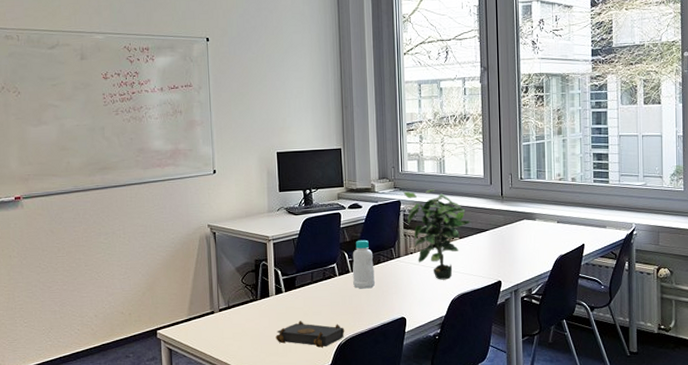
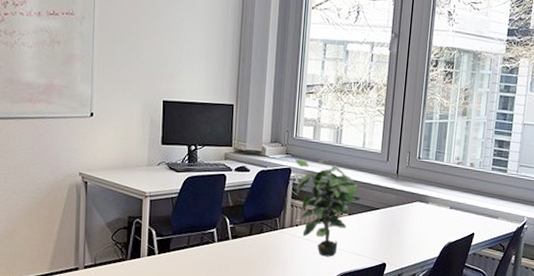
bottle: present [352,239,376,289] -> none [232,206,257,259]

